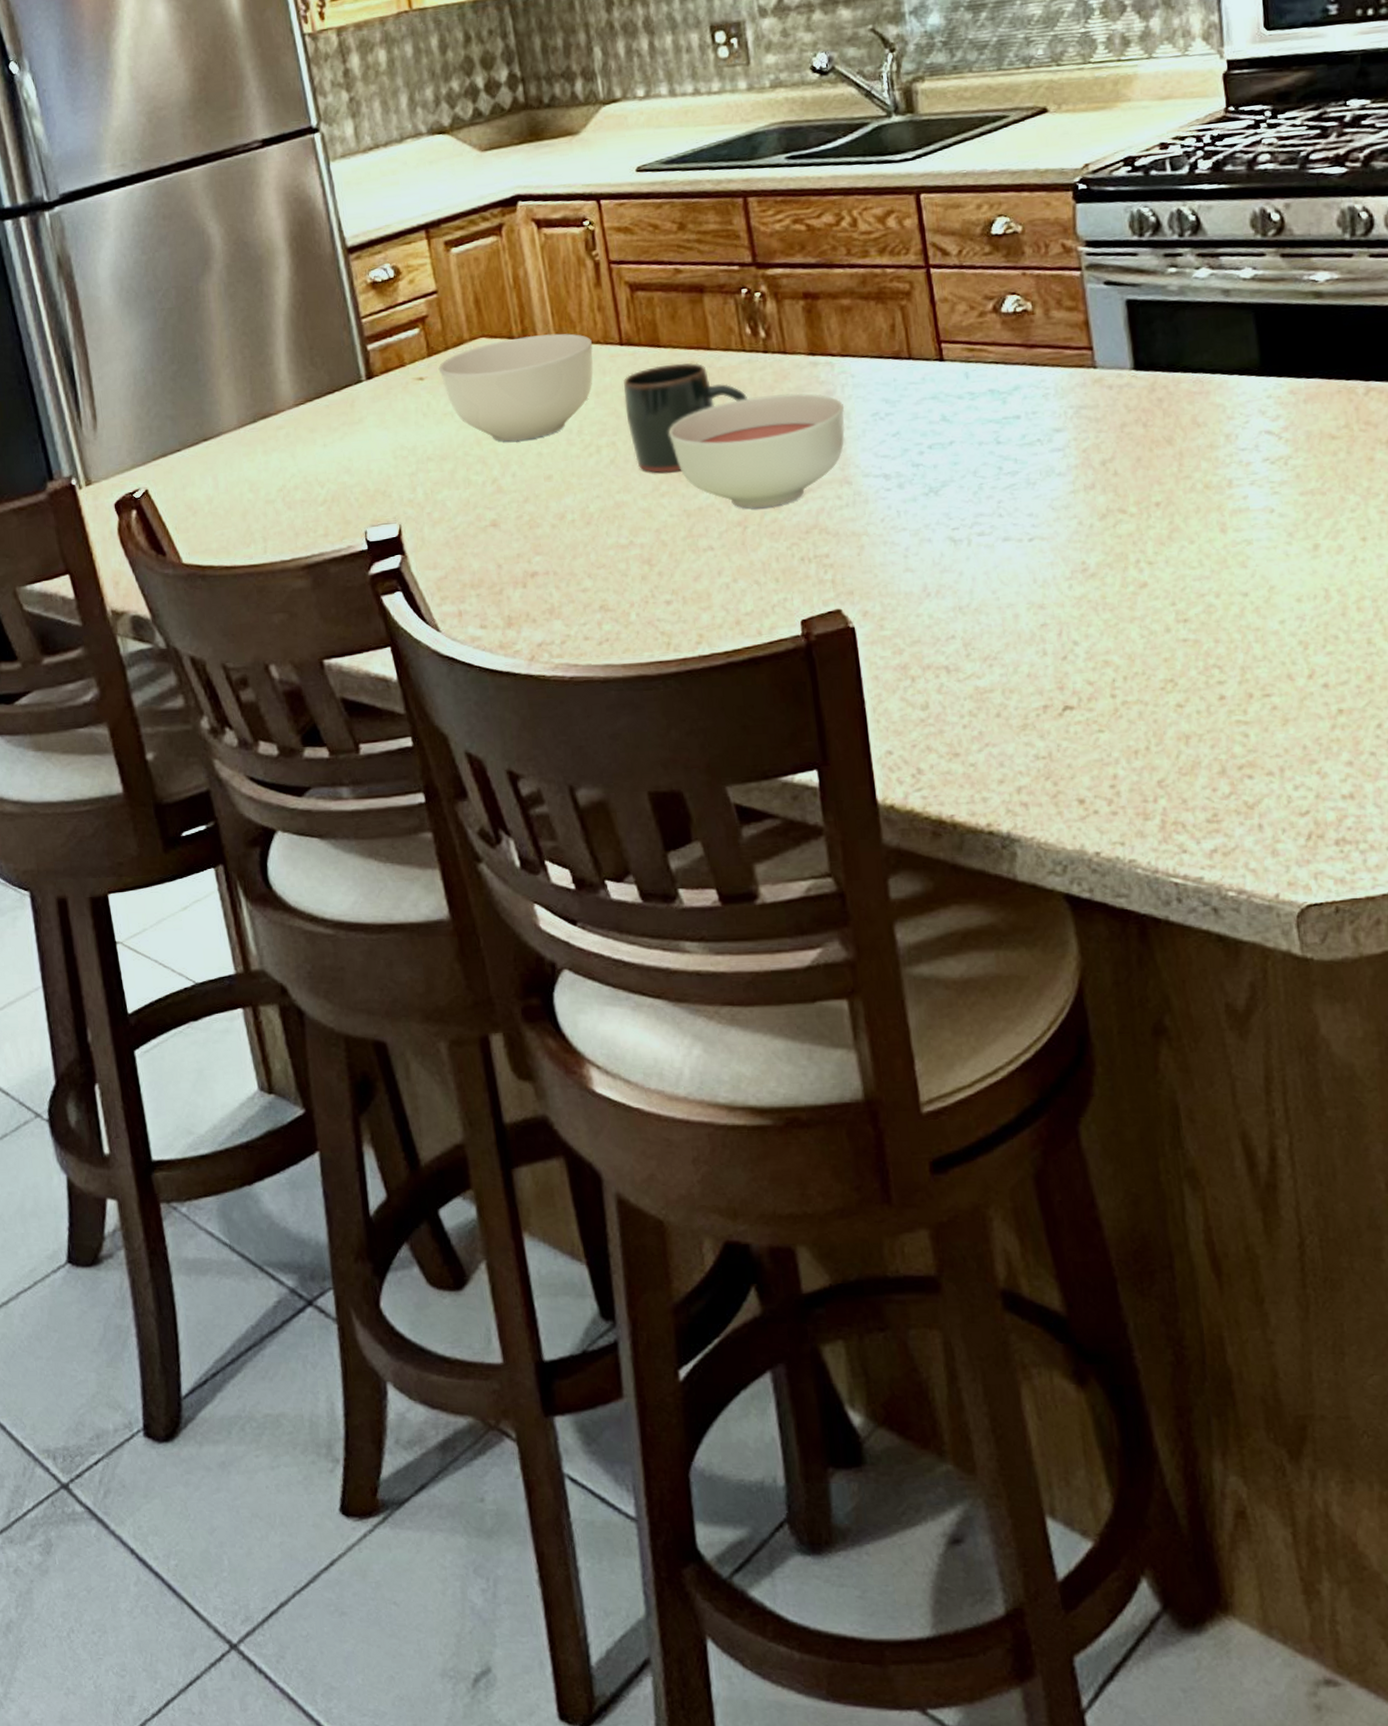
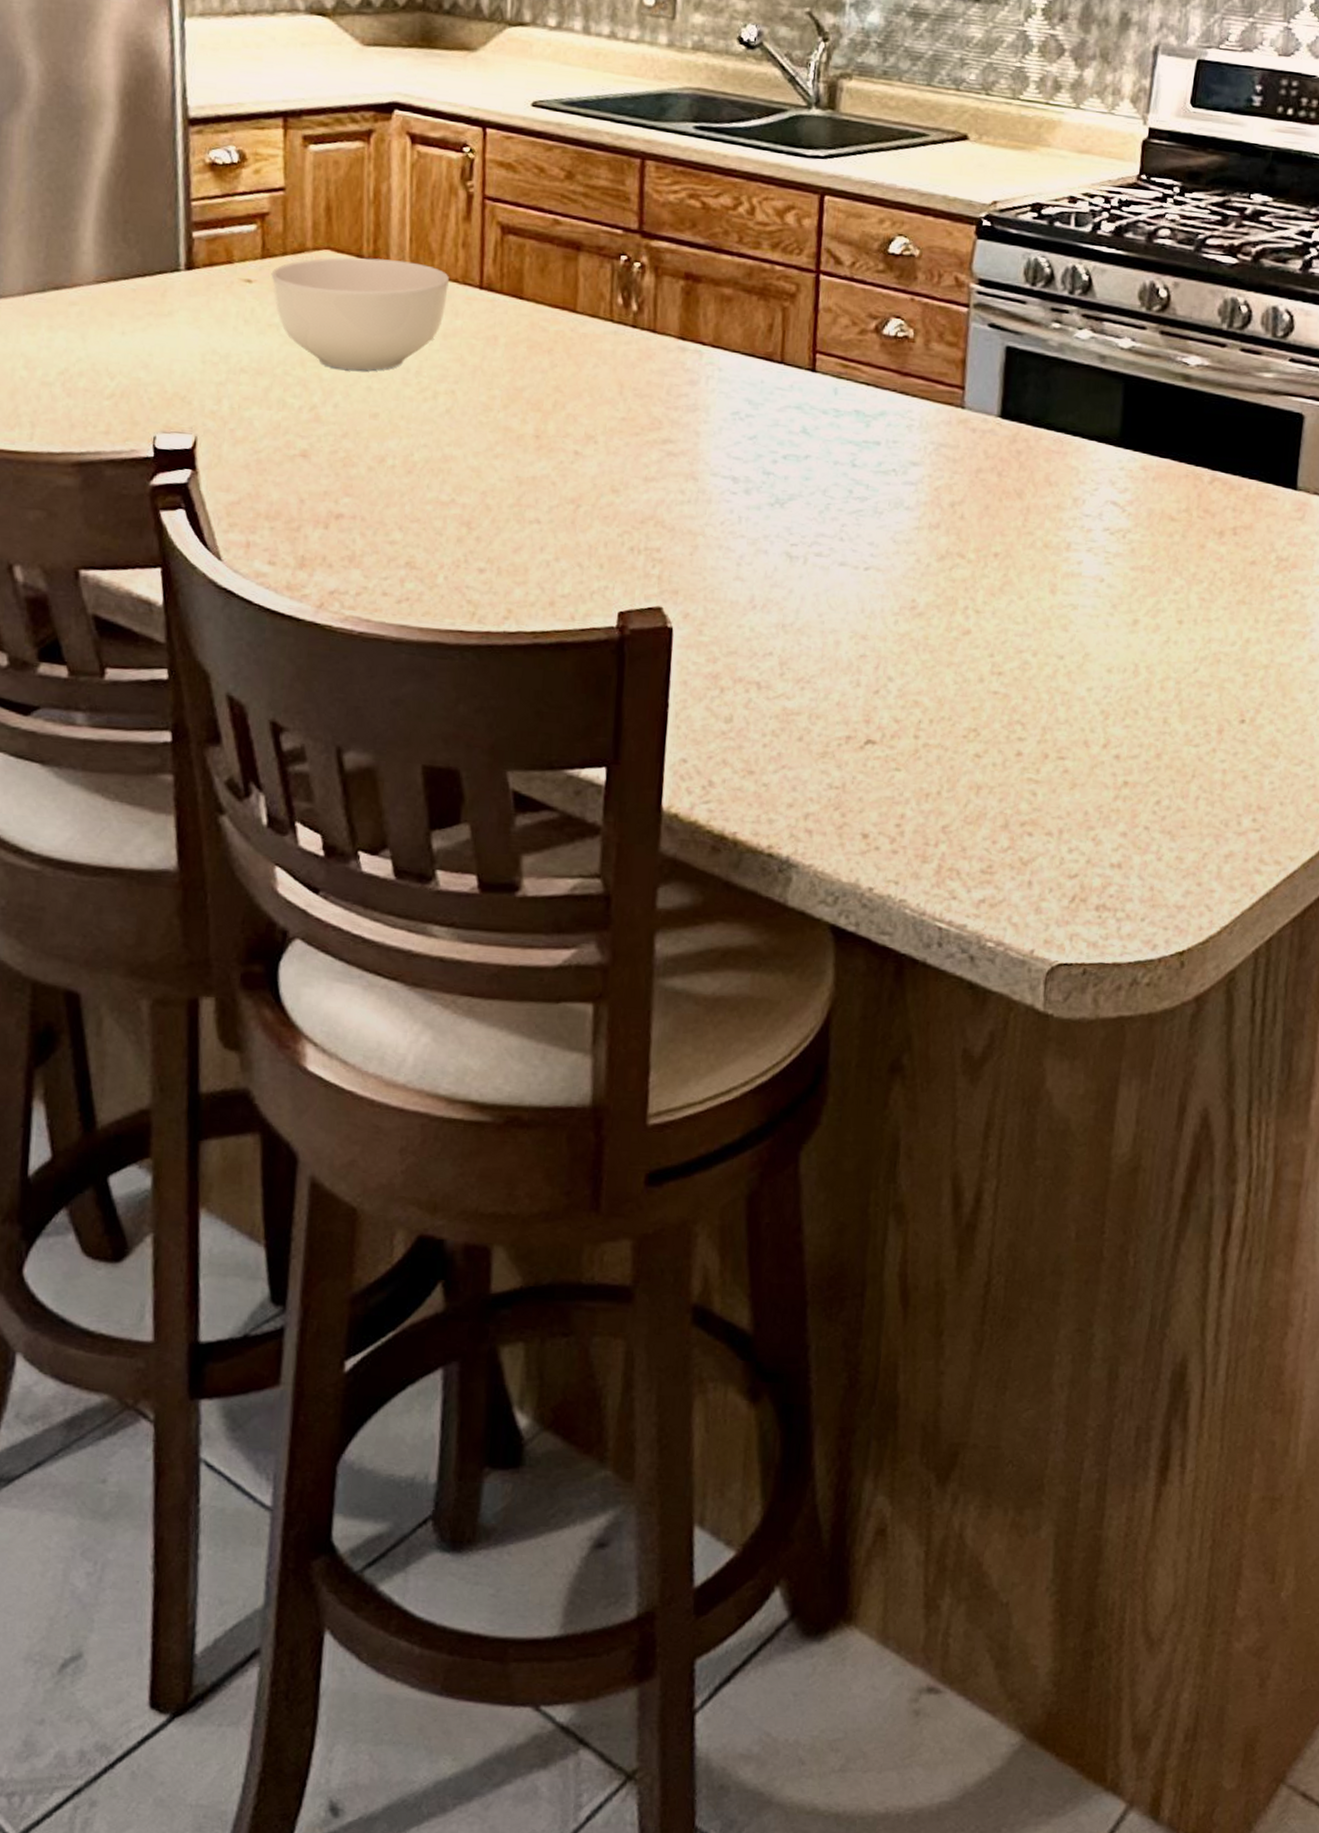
mug: present [623,363,747,473] -> none [472,319,606,434]
bowl: present [668,393,845,509] -> none [514,371,705,490]

